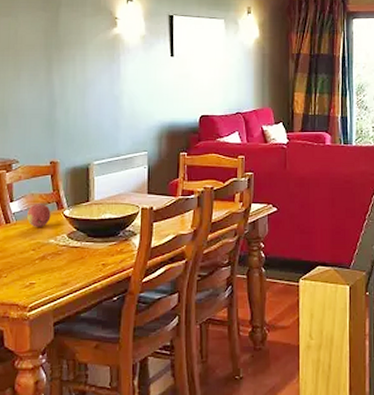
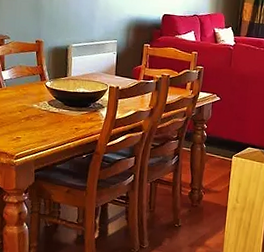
fruit: present [27,202,51,227] -> none [16,73,35,94]

